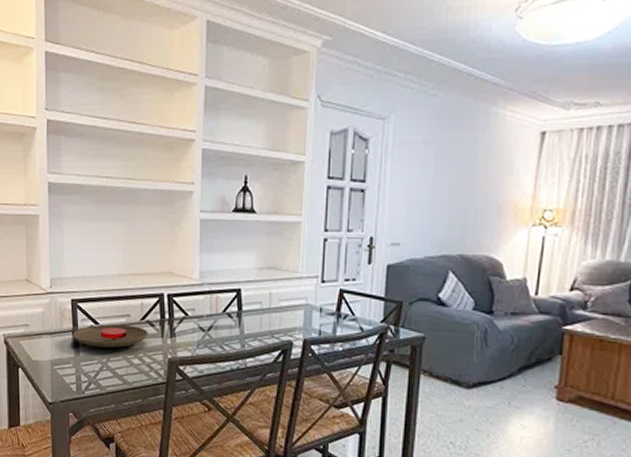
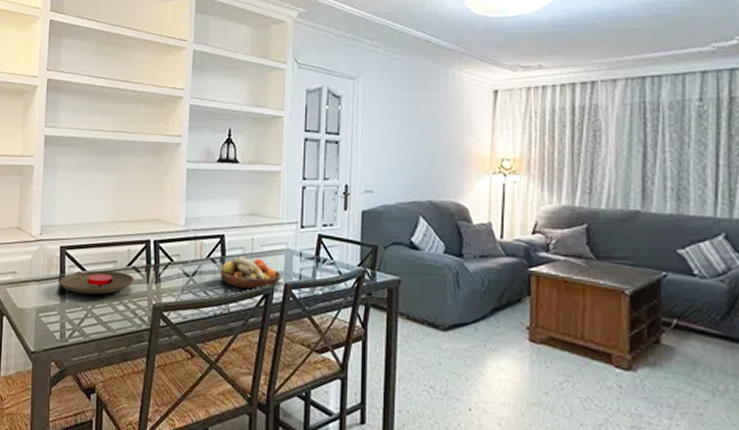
fruit bowl: none [237,312,300,345] -> present [220,257,281,290]

